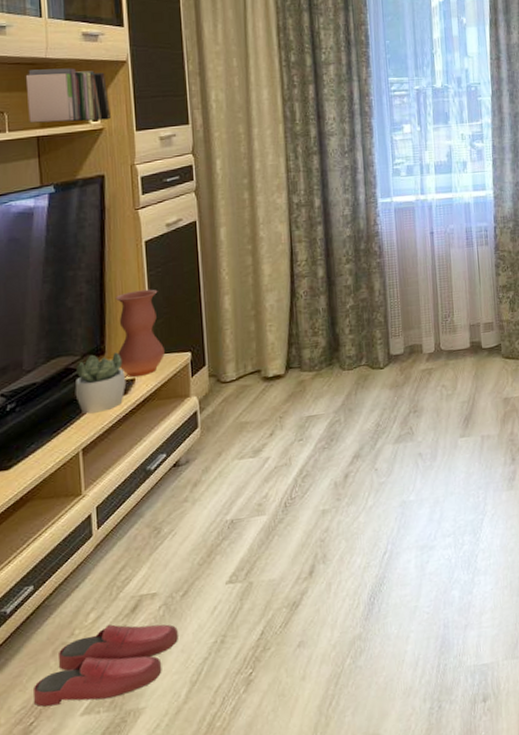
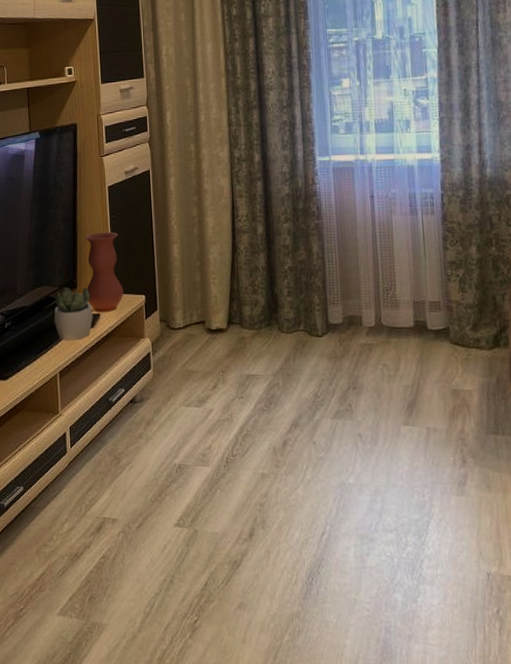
books: present [25,68,112,123] -> none [19,26,83,76]
slippers: present [34,624,178,707] -> none [23,538,134,607]

